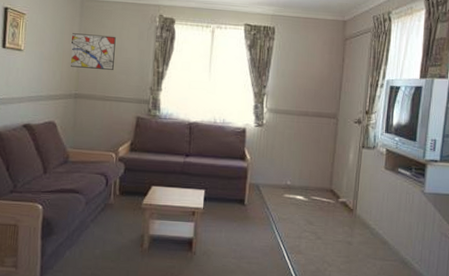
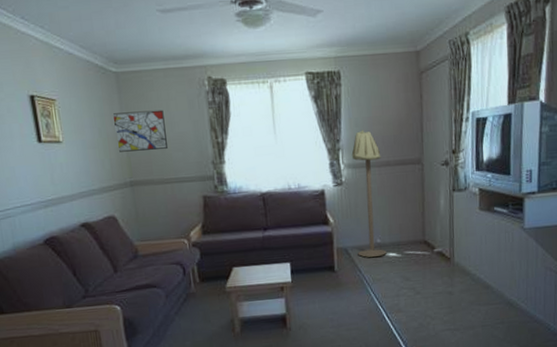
floor lamp: none [268,80,301,198] -> present [351,130,387,258]

